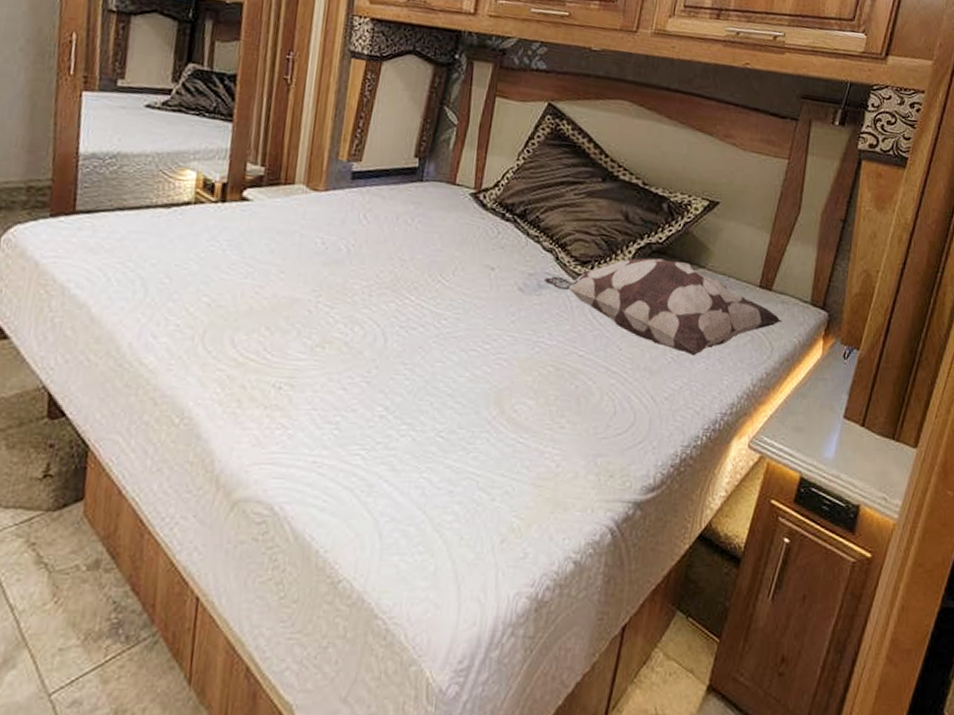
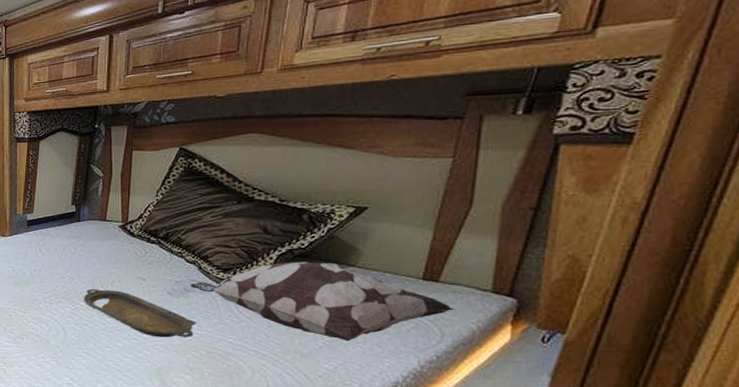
serving tray: none [416,276,547,349] -> present [84,288,197,338]

